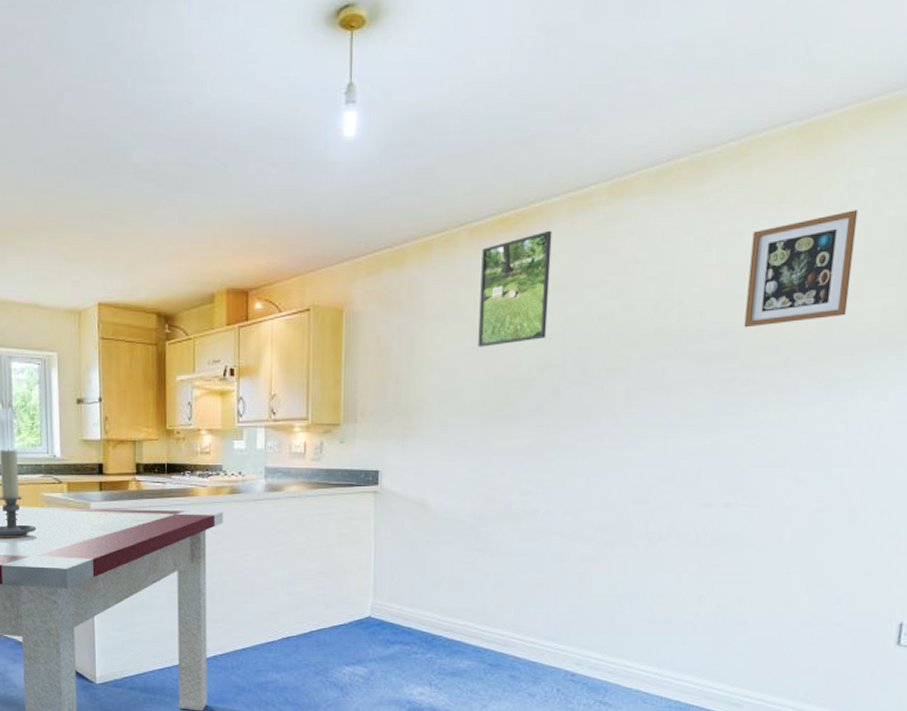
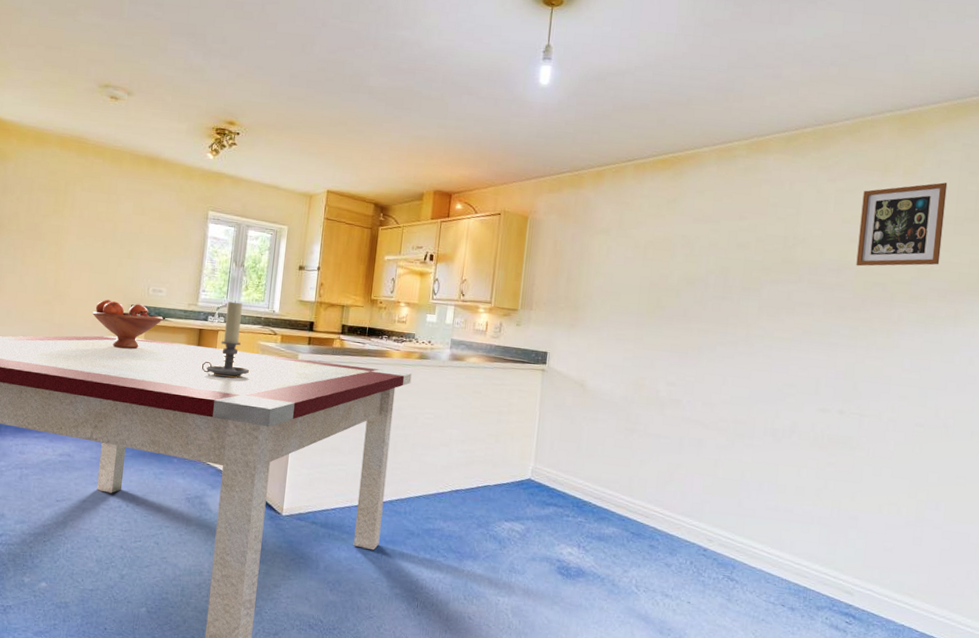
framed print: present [478,230,552,347] -> none [637,172,702,259]

